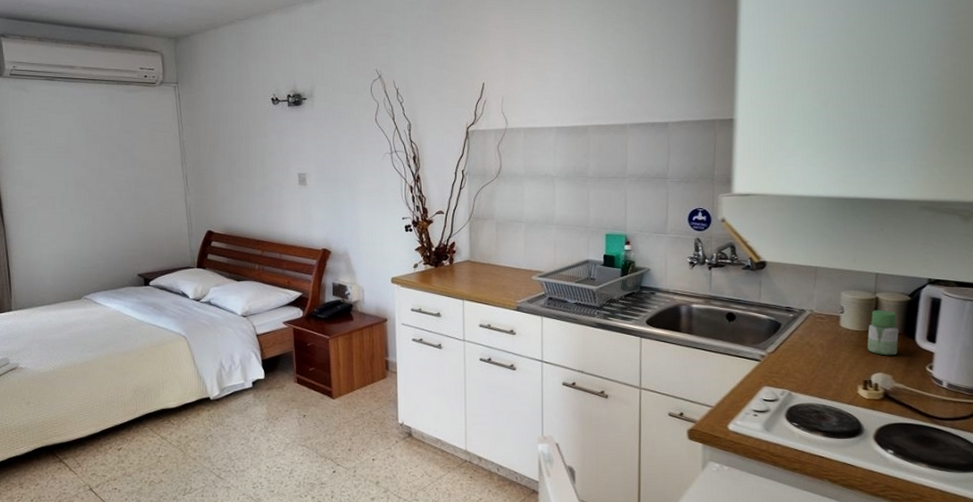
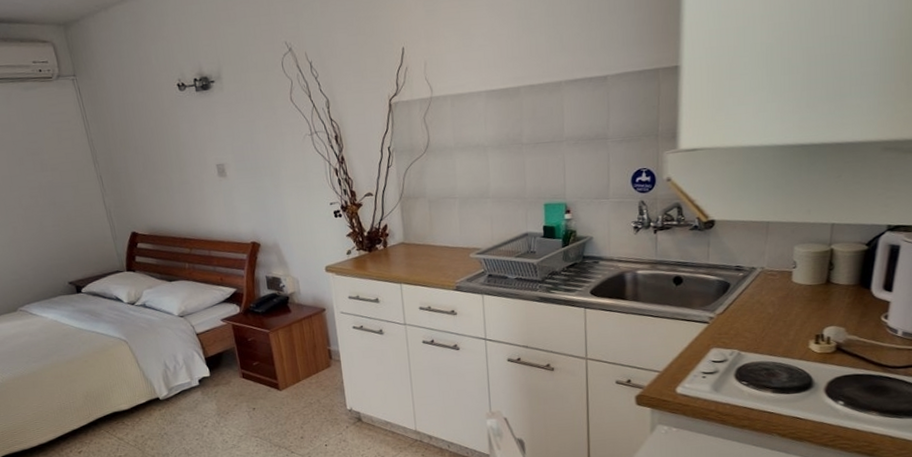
jar: present [867,309,899,356] -> none [820,261,854,309]

